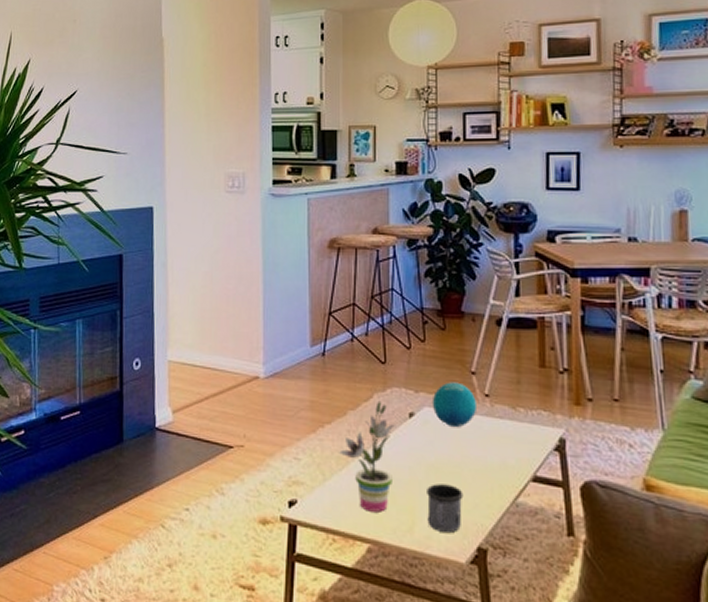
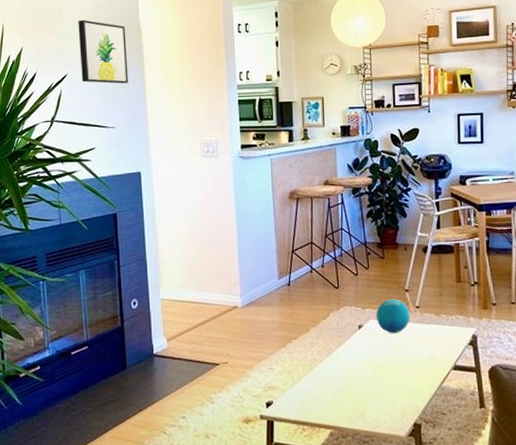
wall art: none [92,29,146,103] -> present [78,19,129,84]
potted plant: present [338,400,396,512] -> none [304,317,349,405]
mug: present [427,484,464,533] -> none [374,378,402,414]

